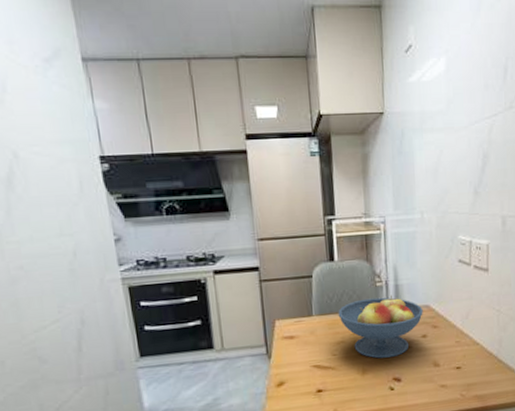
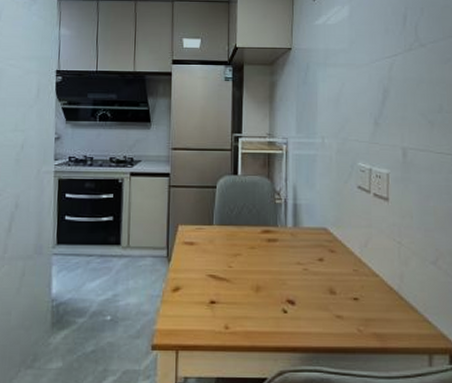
fruit bowl: present [338,295,423,359] -> none [237,213,320,277]

